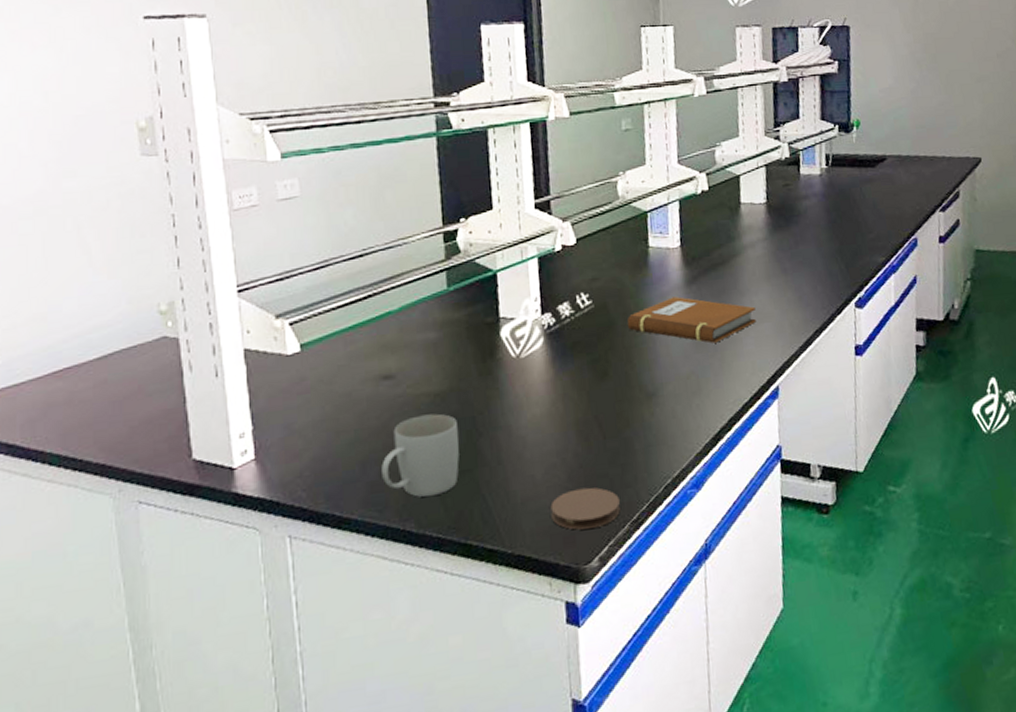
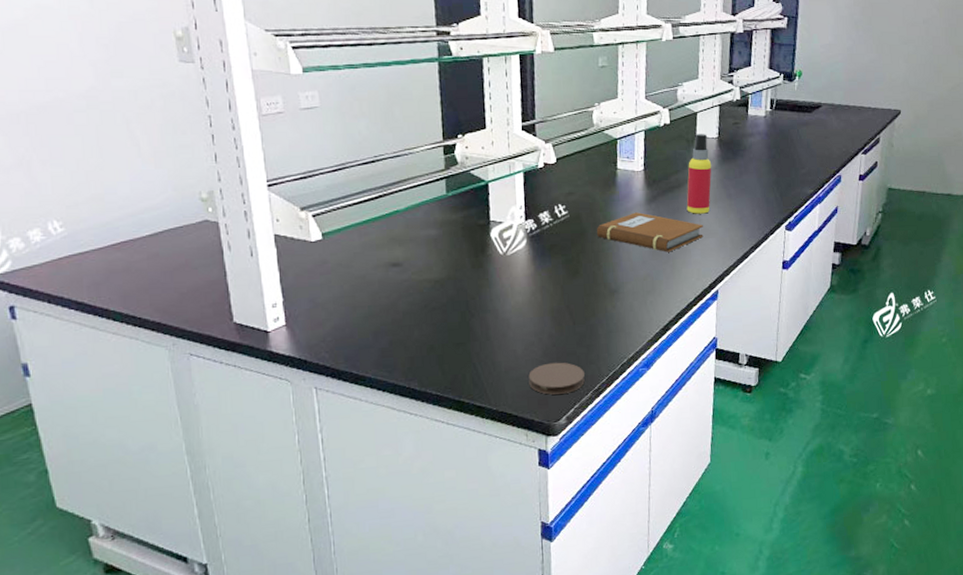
mug: present [381,413,460,497] -> none [391,296,455,362]
spray bottle: none [732,199,763,295] -> present [686,134,712,214]

